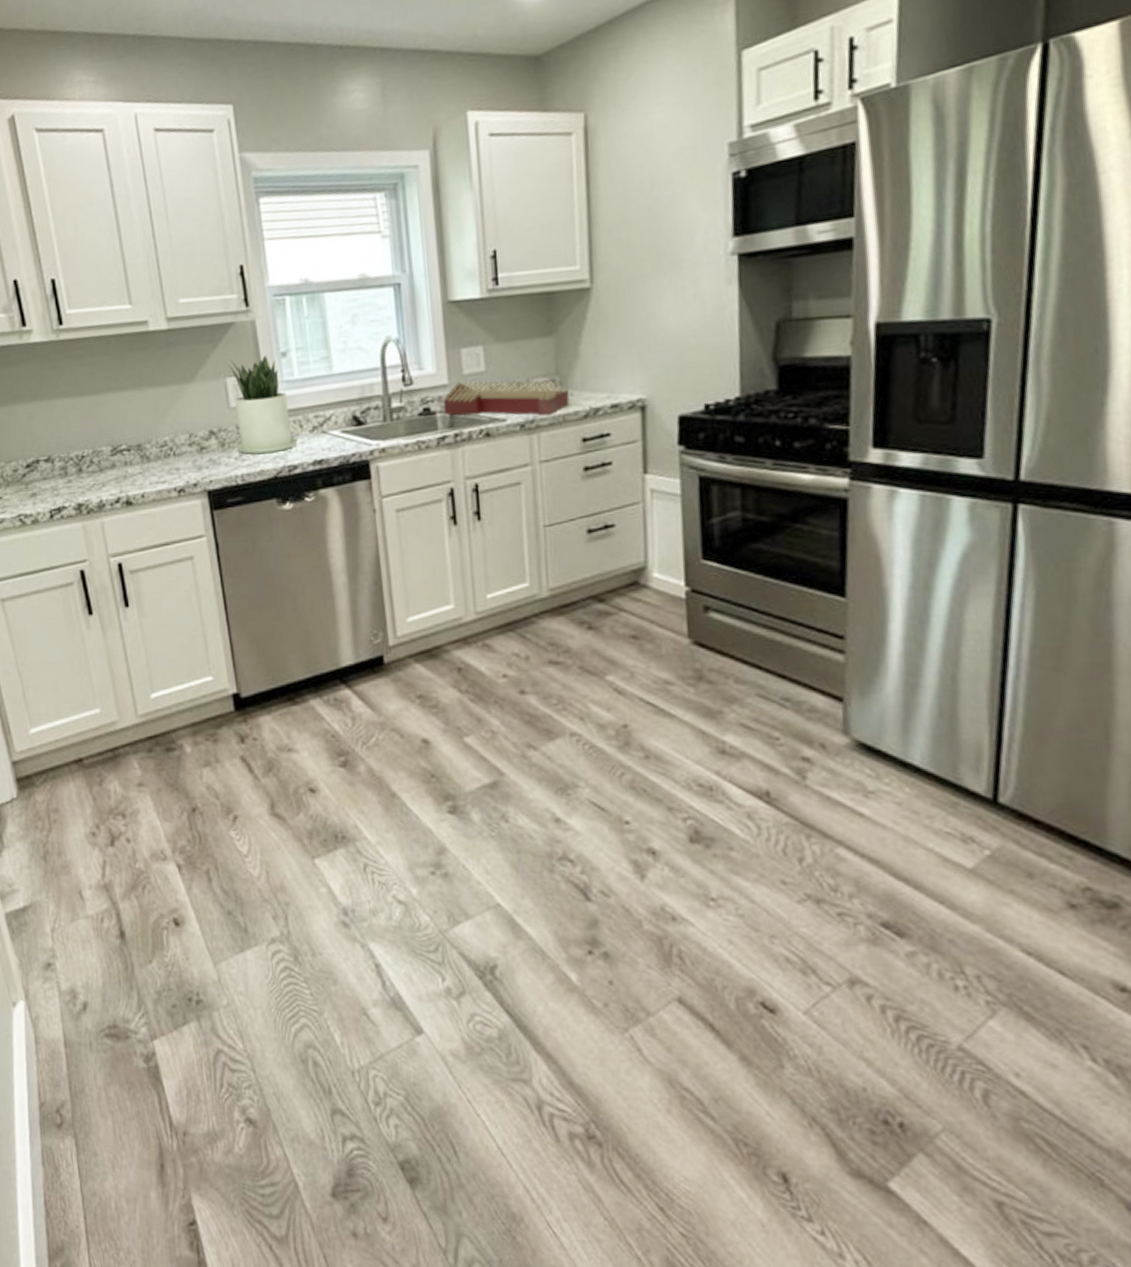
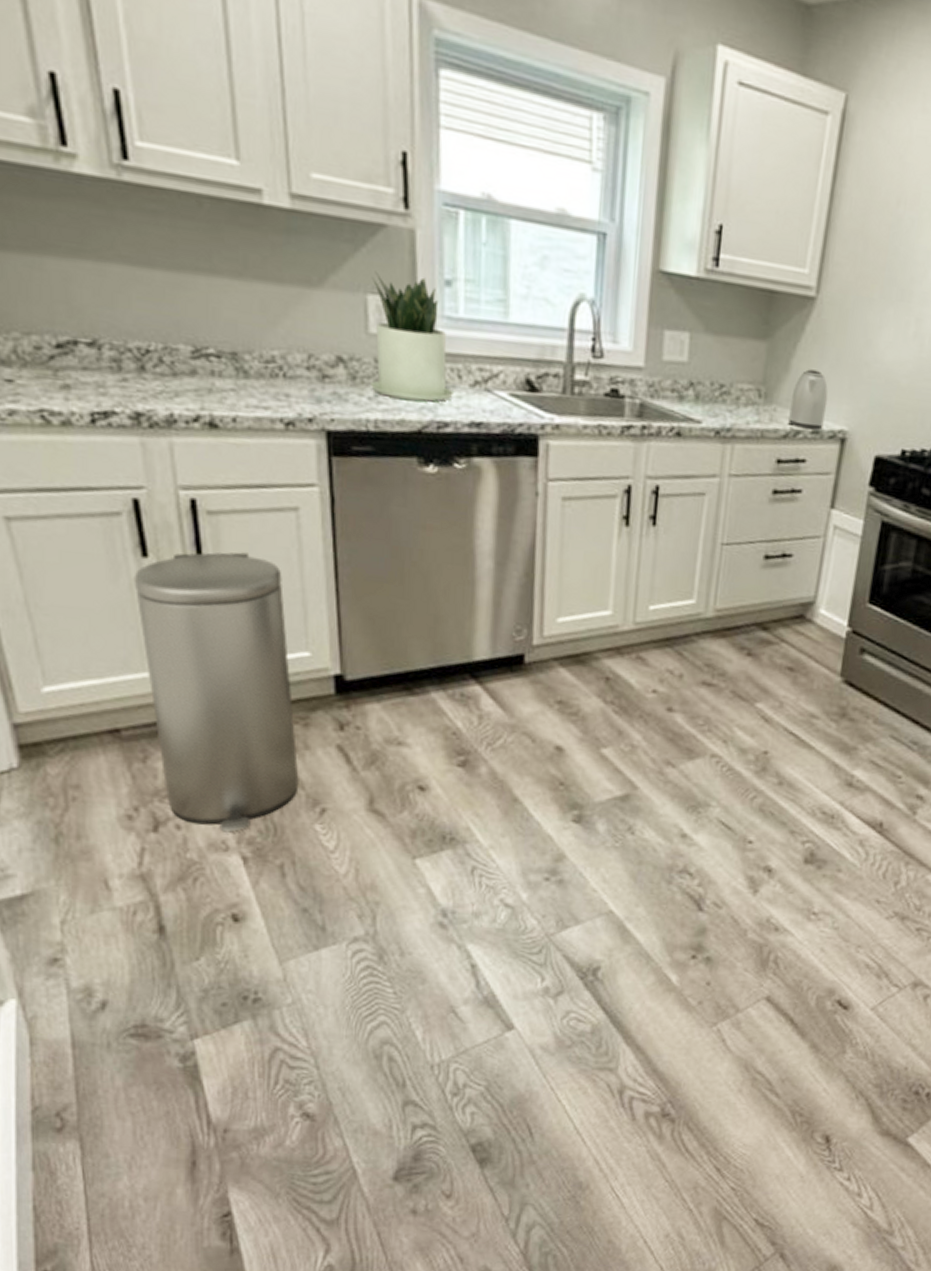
pedal bin: none [84,600,215,843] -> present [134,552,299,833]
dish rack: present [443,381,570,417] -> none [633,367,773,428]
kettle: none [585,350,622,407] -> present [788,369,828,431]

